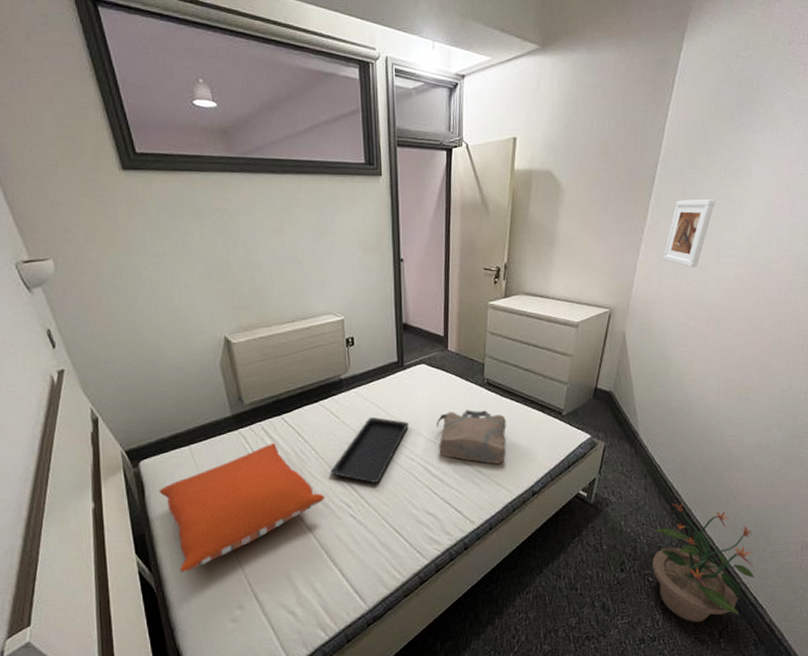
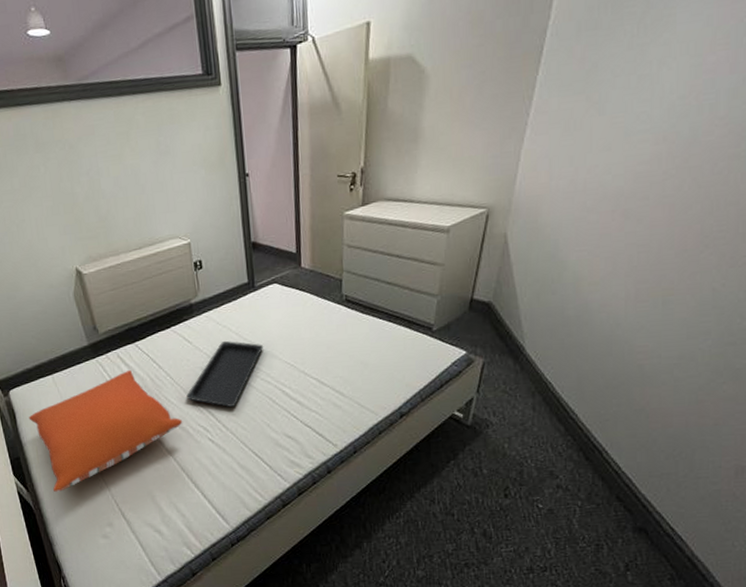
tote bag: present [436,410,506,464] -> none [292,329,369,386]
potted plant: present [652,503,755,623] -> none [542,423,672,554]
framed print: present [662,199,715,268] -> none [553,64,624,152]

